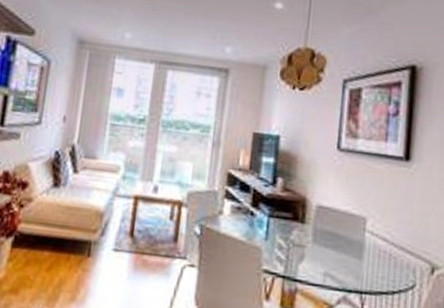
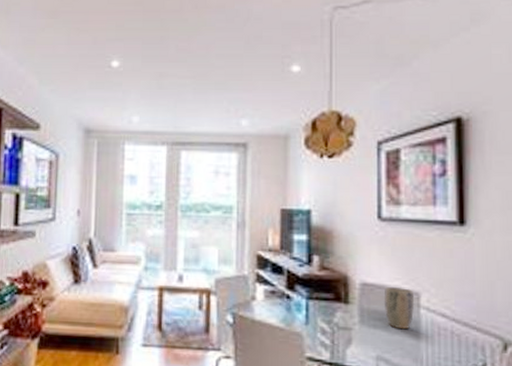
plant pot: none [335,211,361,249] -> present [384,287,415,329]

